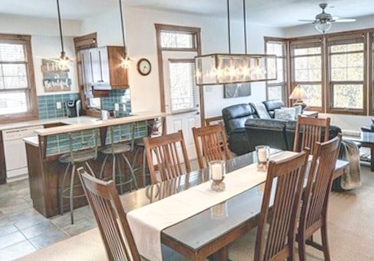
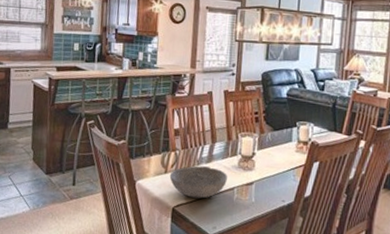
bowl: none [154,193,203,221] -> present [169,165,227,199]

